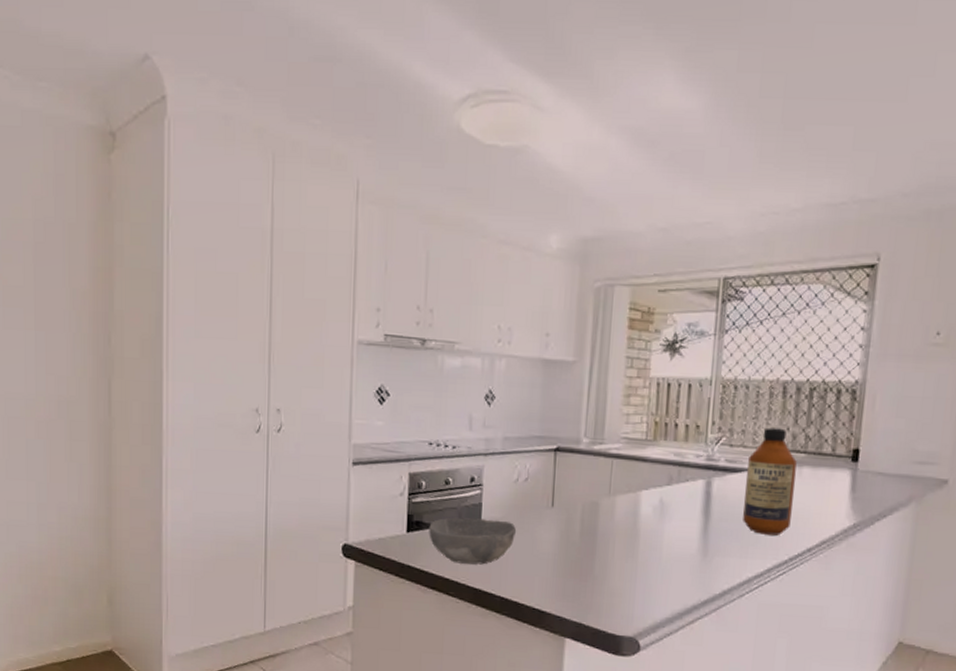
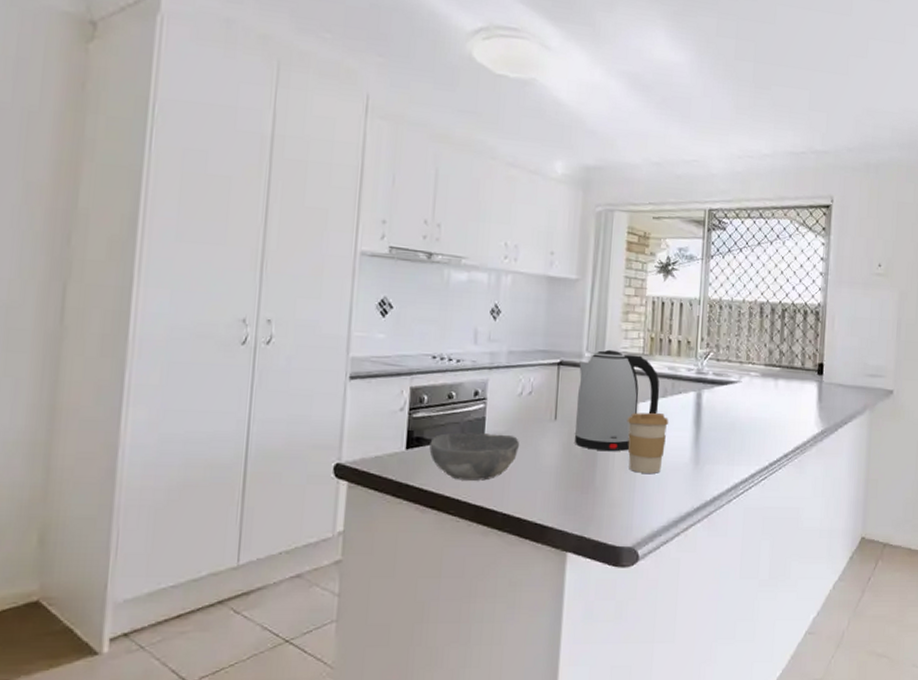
kettle: none [572,435,665,540] -> present [574,349,660,451]
coffee cup: none [628,501,675,564] -> present [627,412,669,473]
bottle: present [743,427,797,536] -> none [729,344,773,443]

